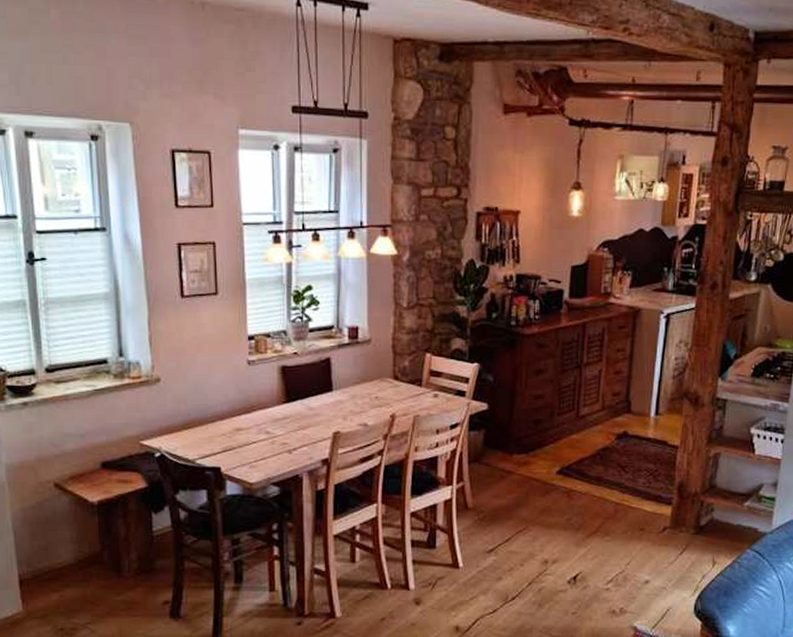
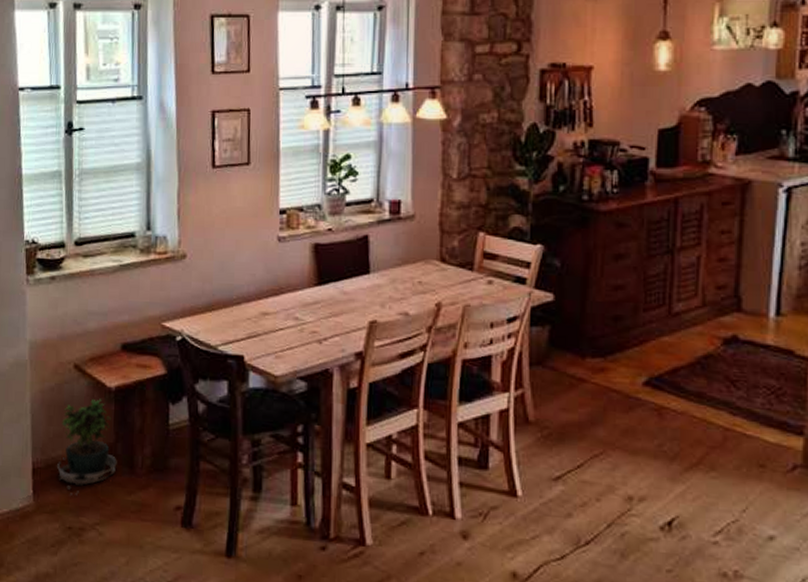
potted plant: none [45,513,105,601] -> present [57,398,117,496]

